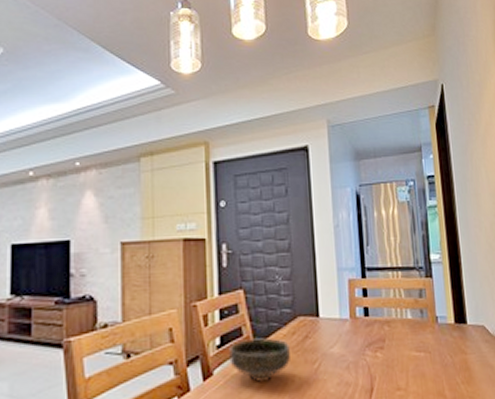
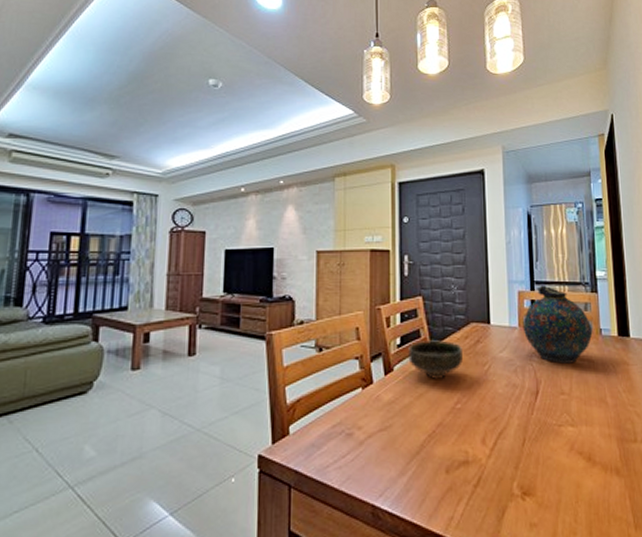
snuff bottle: none [354,271,429,357] -> present [522,285,593,364]

